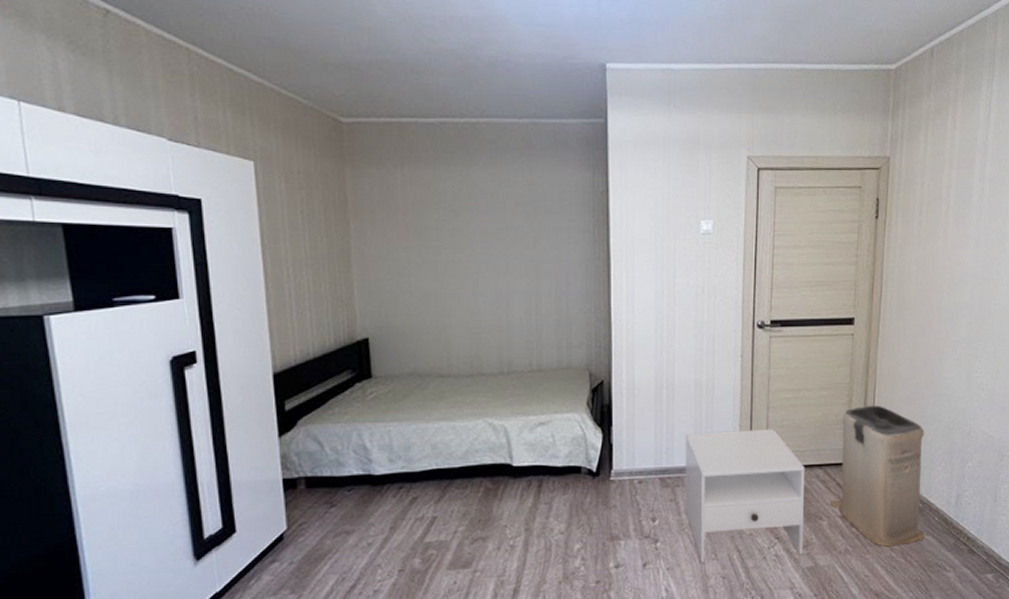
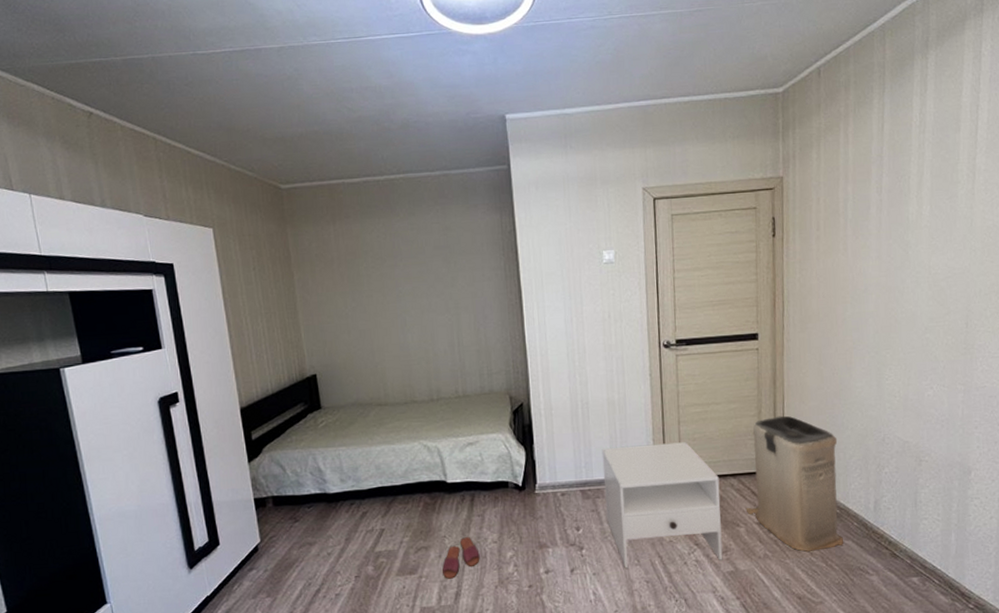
slippers: none [501,527,544,574] -> present [442,537,480,579]

